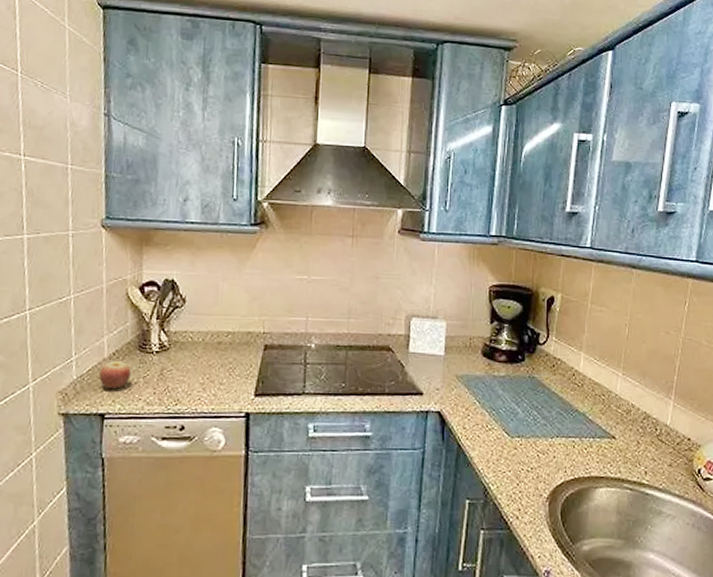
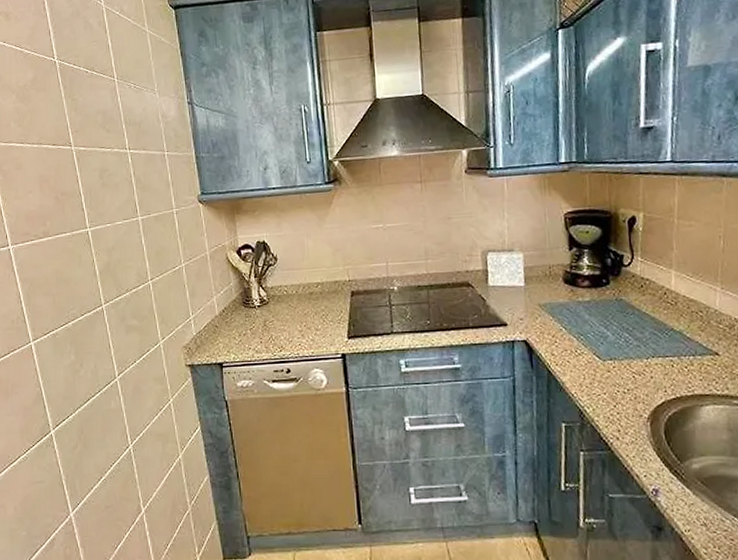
apple: present [98,360,131,389] -> none [213,316,240,341]

